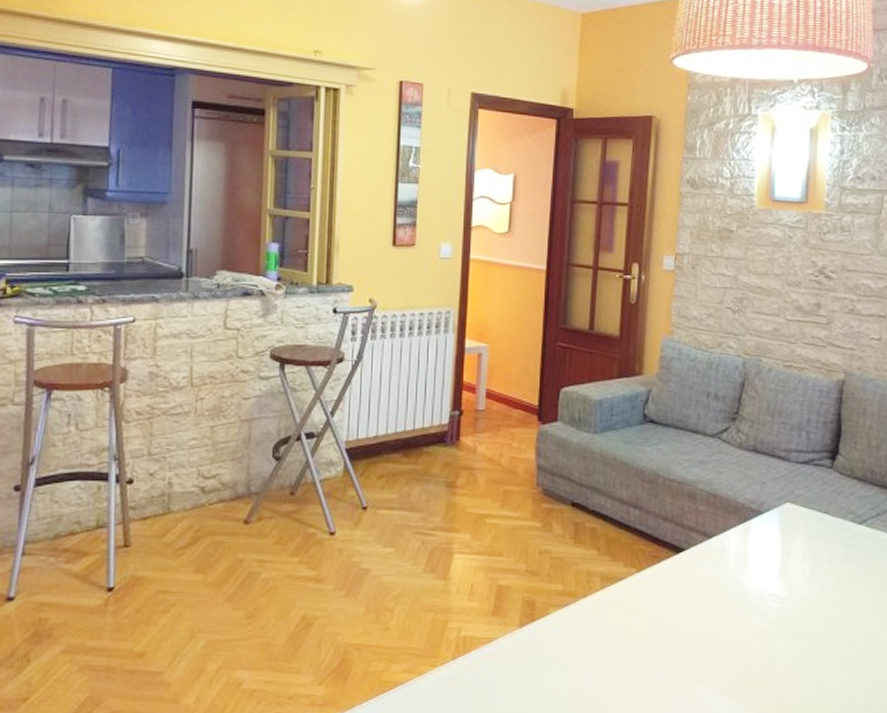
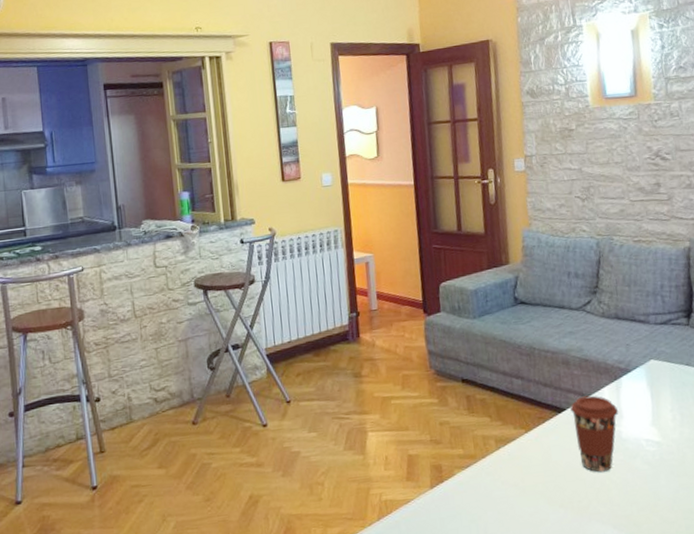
coffee cup: none [690,537,744,627] -> present [570,395,619,472]

